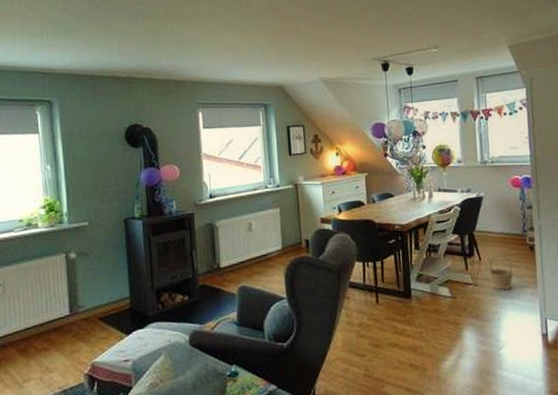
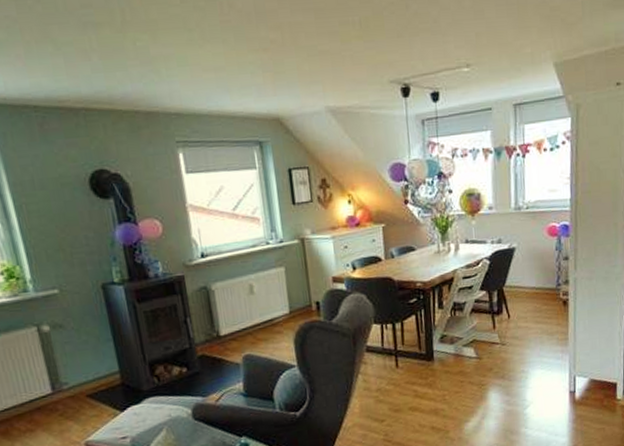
basket: present [489,254,513,290] -> none [518,310,544,348]

